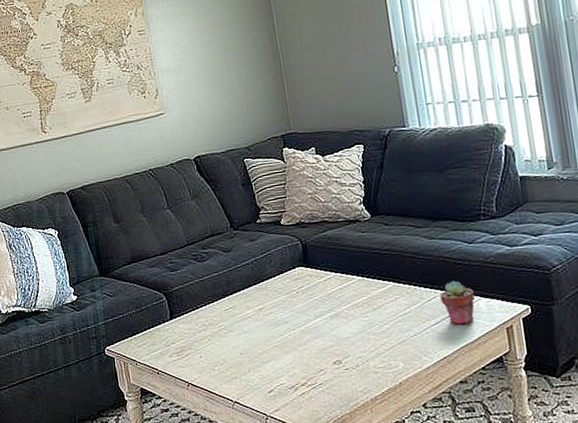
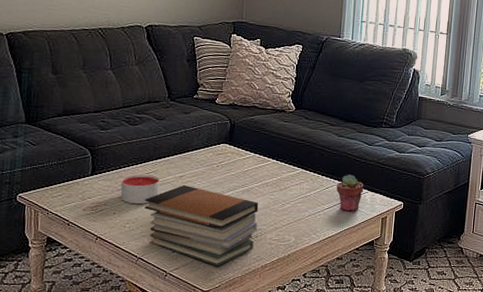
candle: none [200,312,242,345] -> present [120,175,160,205]
book stack: none [228,317,357,404] -> present [144,184,259,266]

